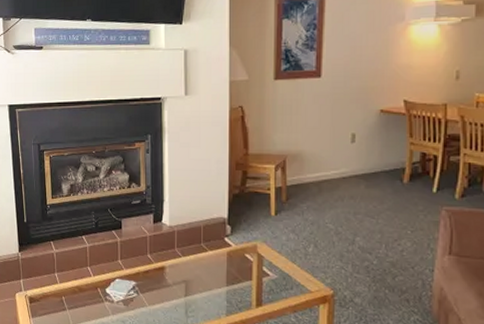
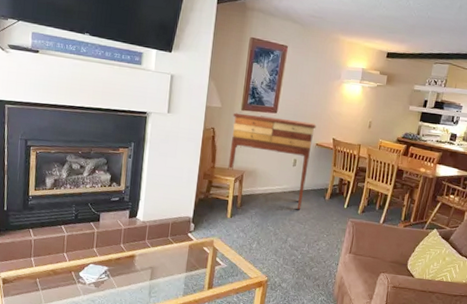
console table: none [264,83,378,199] -> present [228,112,317,209]

